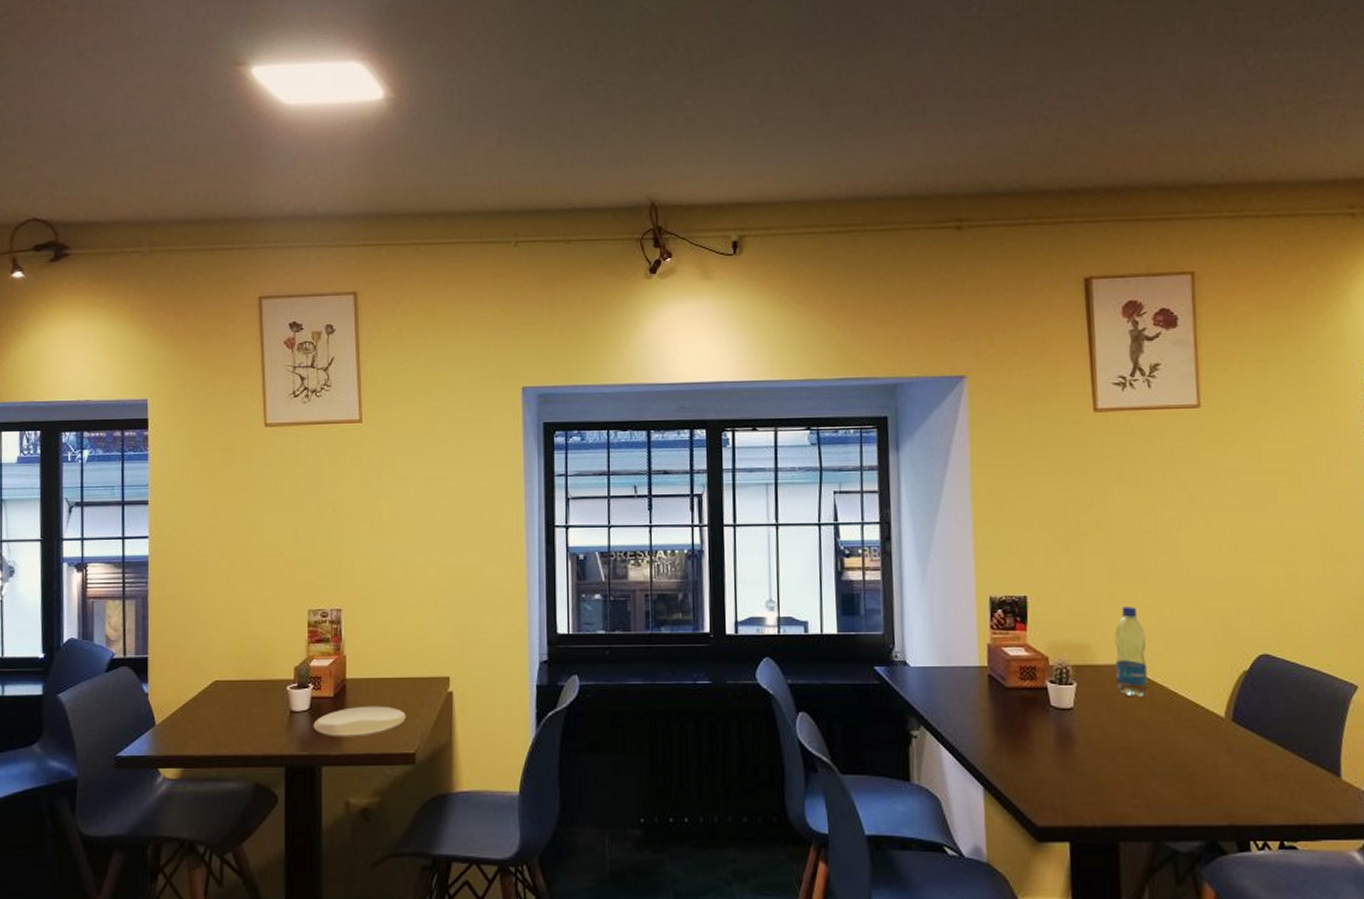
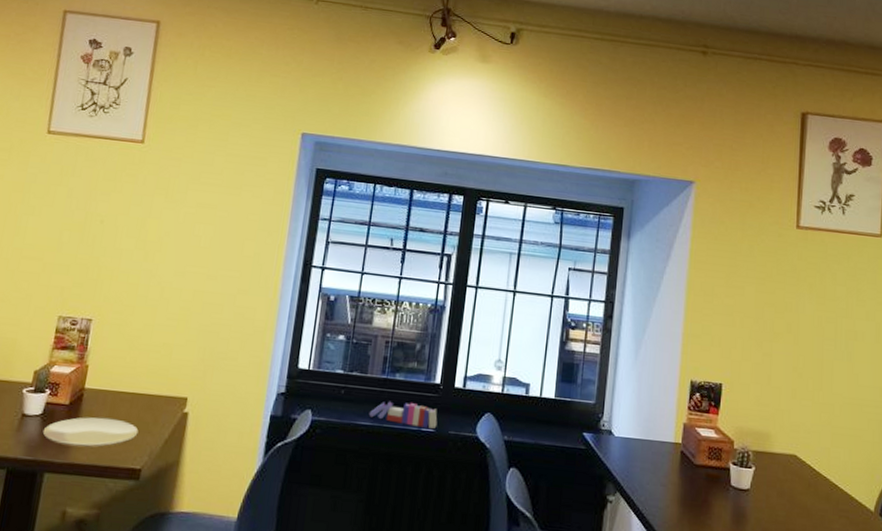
books: none [638,655,713,680] -> present [368,401,438,429]
bottle: present [1114,607,1148,697] -> none [788,403,817,486]

